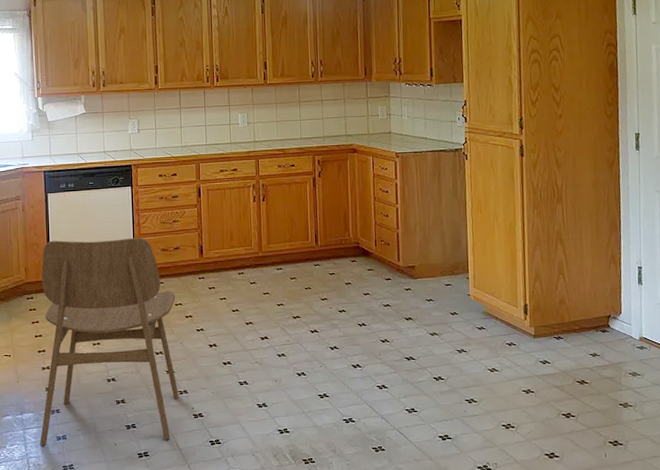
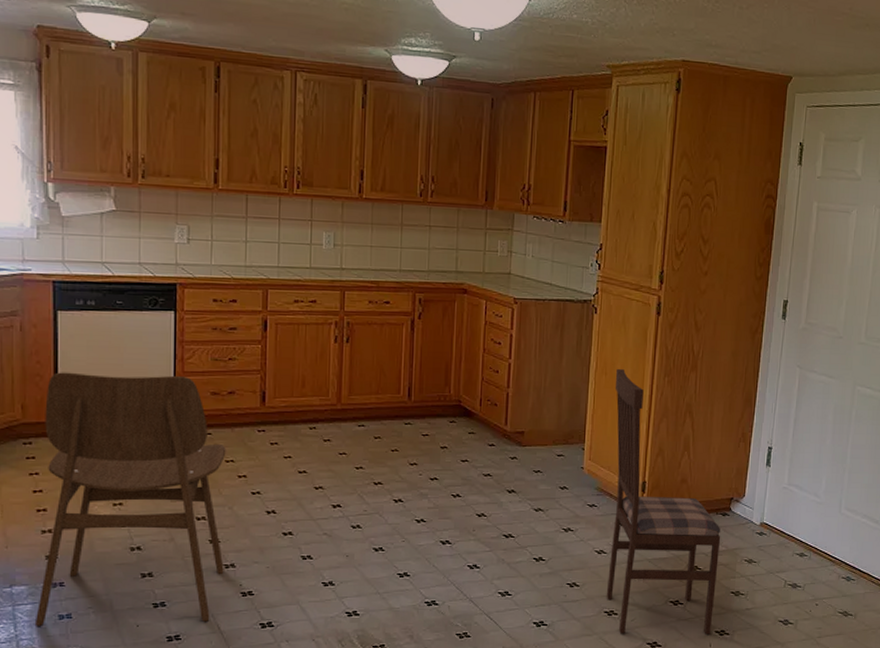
dining chair: none [489,206,605,446] -> present [606,369,721,635]

